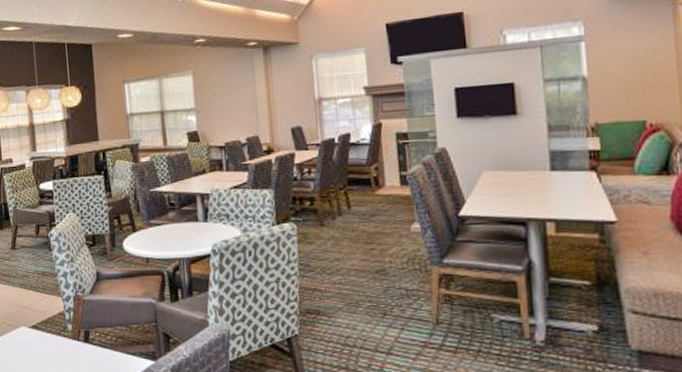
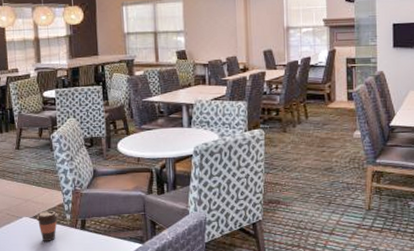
coffee cup: none [35,319,59,355] -> present [36,210,58,241]

